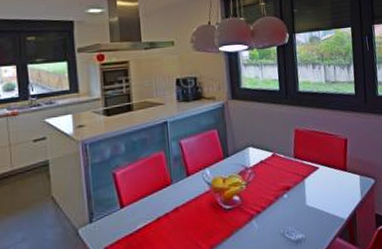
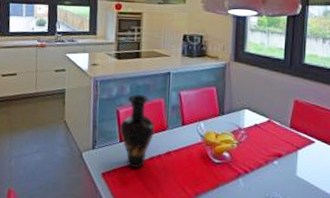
vase: none [118,150,158,235] -> present [119,94,155,168]

